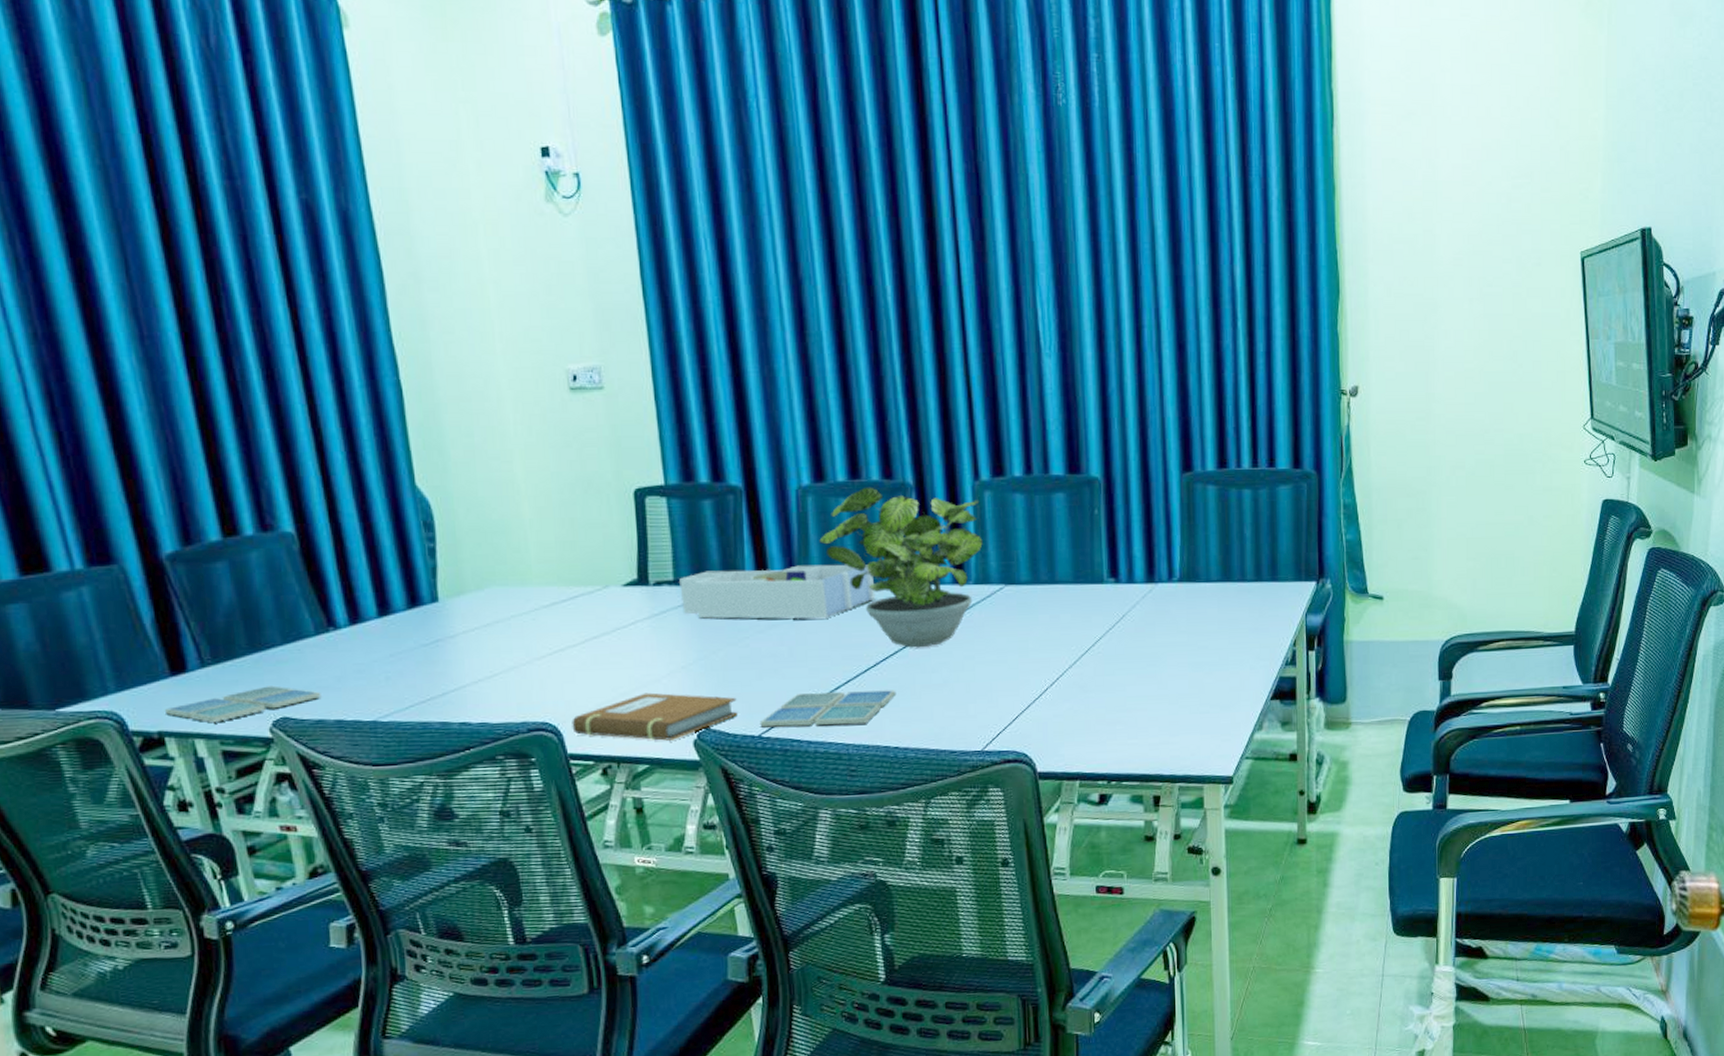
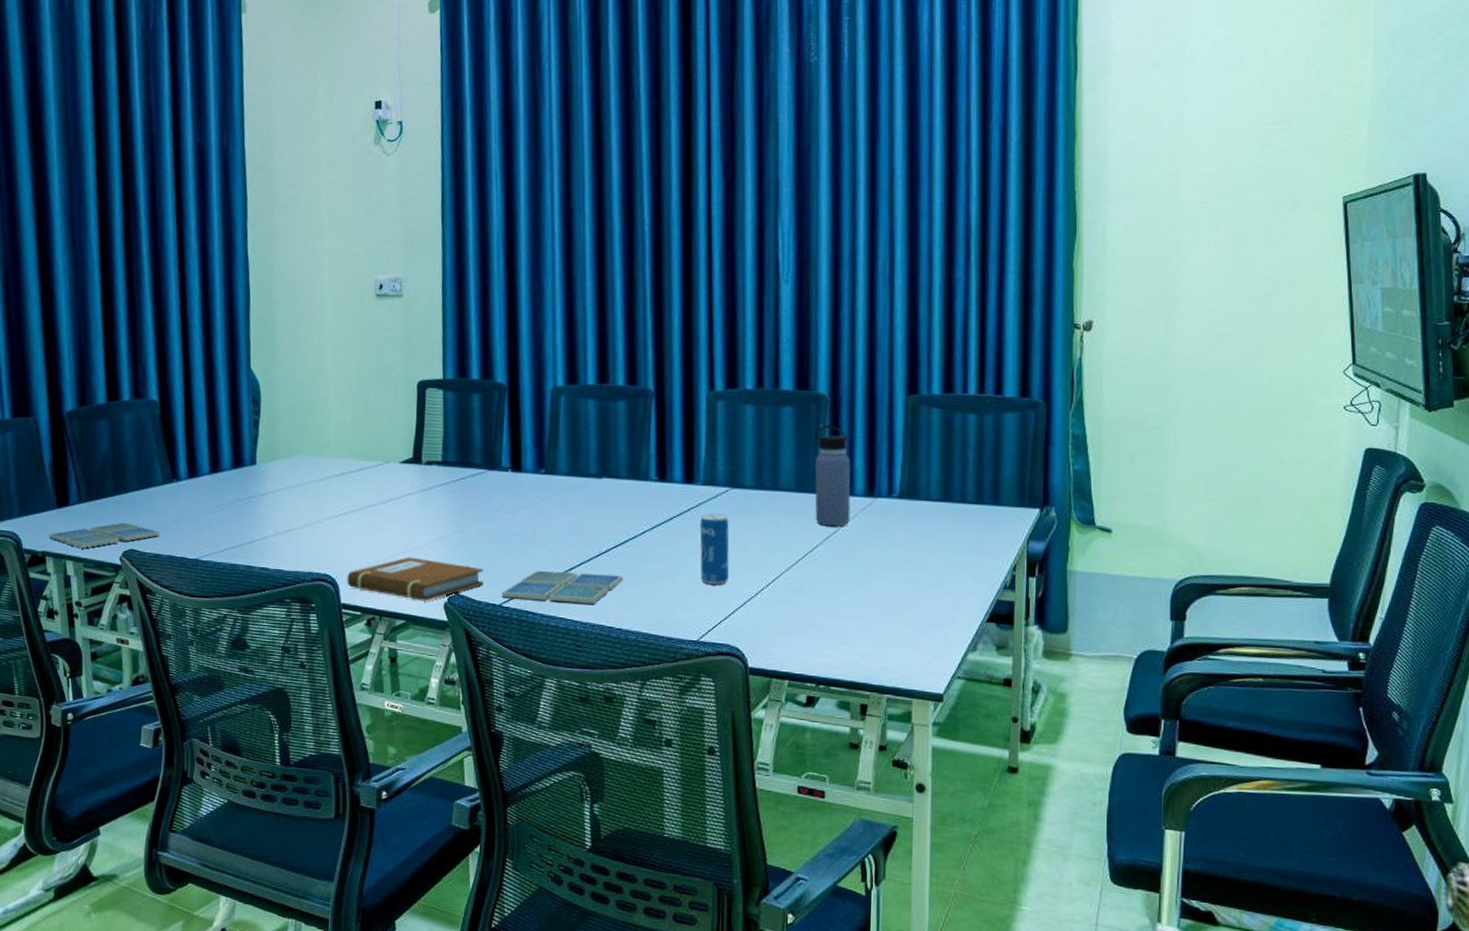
desk organizer: present [679,564,876,620] -> none [446,455,612,505]
potted plant: present [819,487,983,648] -> none [567,391,713,539]
beverage can: none [975,614,1010,690] -> present [700,513,729,585]
water bottle: none [1090,510,1131,617] -> present [815,425,851,526]

